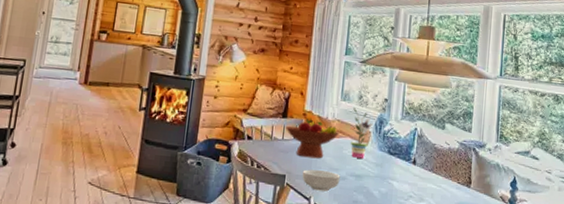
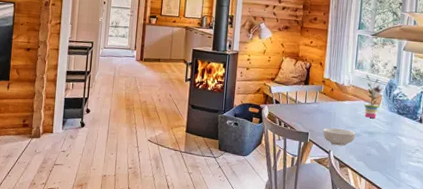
fruit bowl: present [285,118,340,159] -> none [307,85,355,119]

